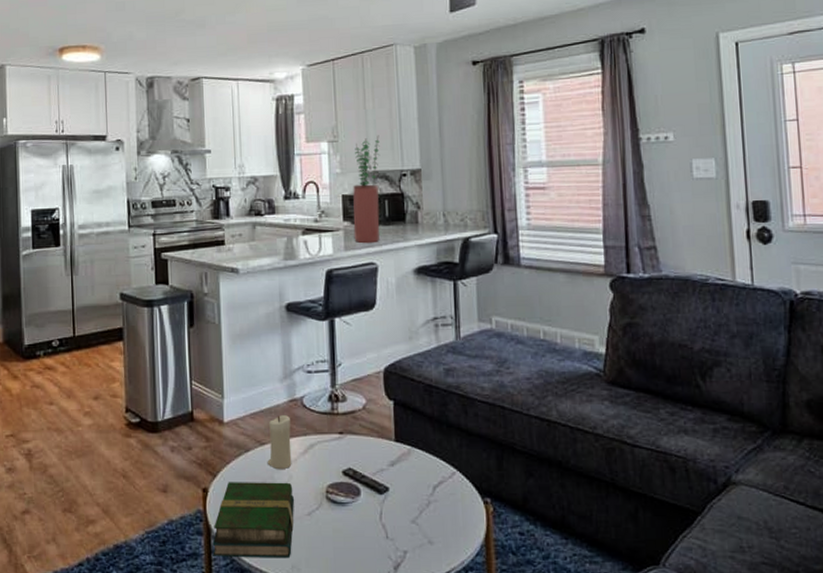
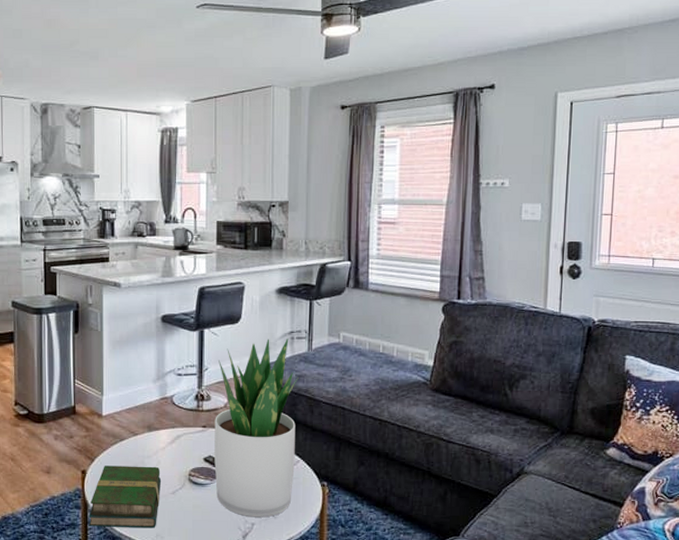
candle: present [267,415,292,470] -> none [139,411,162,456]
kettle: none [292,202,317,230] -> present [171,226,194,251]
planter: none [352,325,451,544] -> present [214,338,299,518]
vase: present [353,135,380,244] -> none [225,169,253,265]

